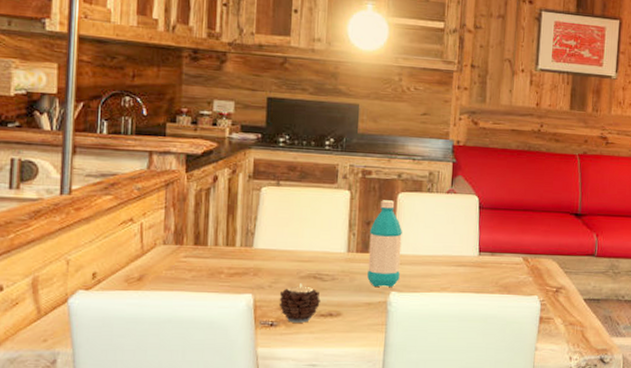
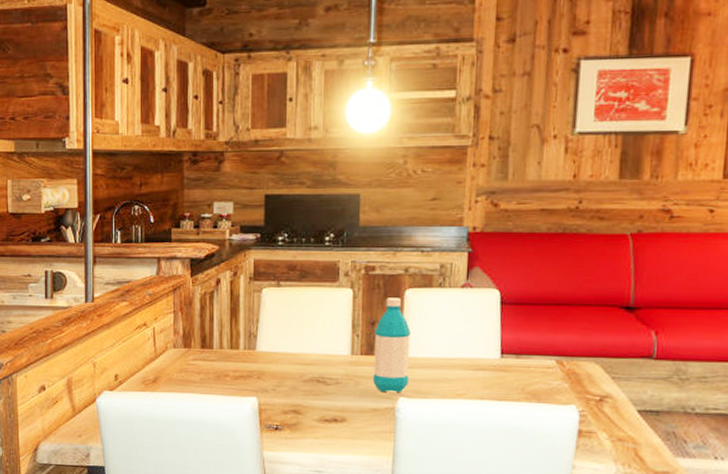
candle: present [278,283,320,323] -> none [283,387,324,428]

